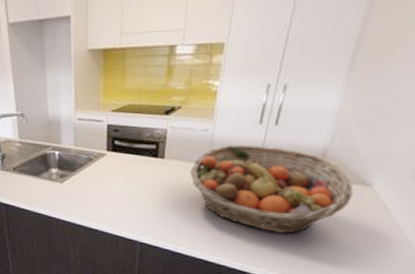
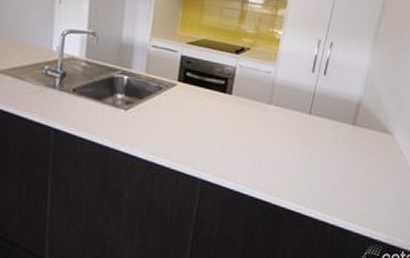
fruit basket: present [190,144,354,234] -> none [254,88,380,175]

